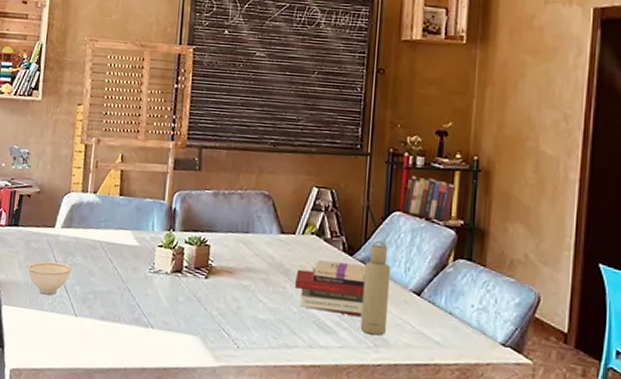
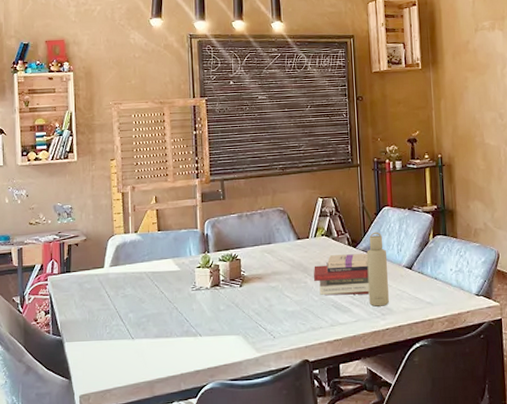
bowl: present [27,261,72,295] -> none [83,296,124,326]
books: present [401,176,455,223] -> none [389,177,428,209]

